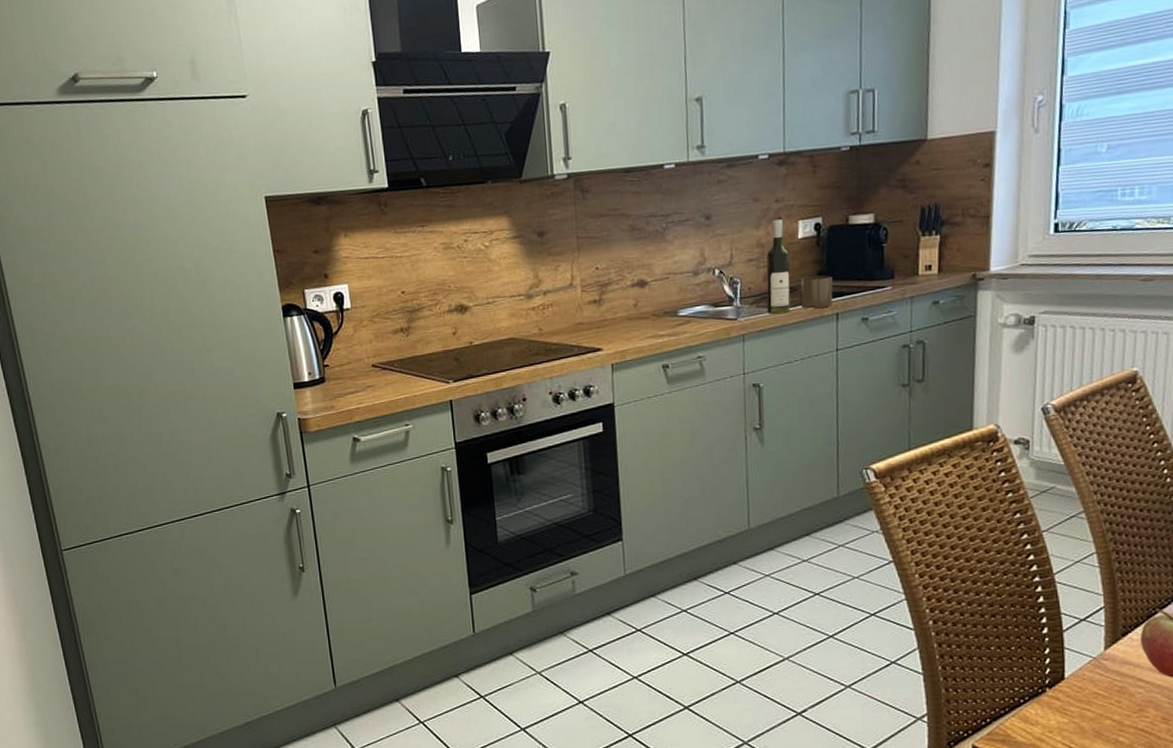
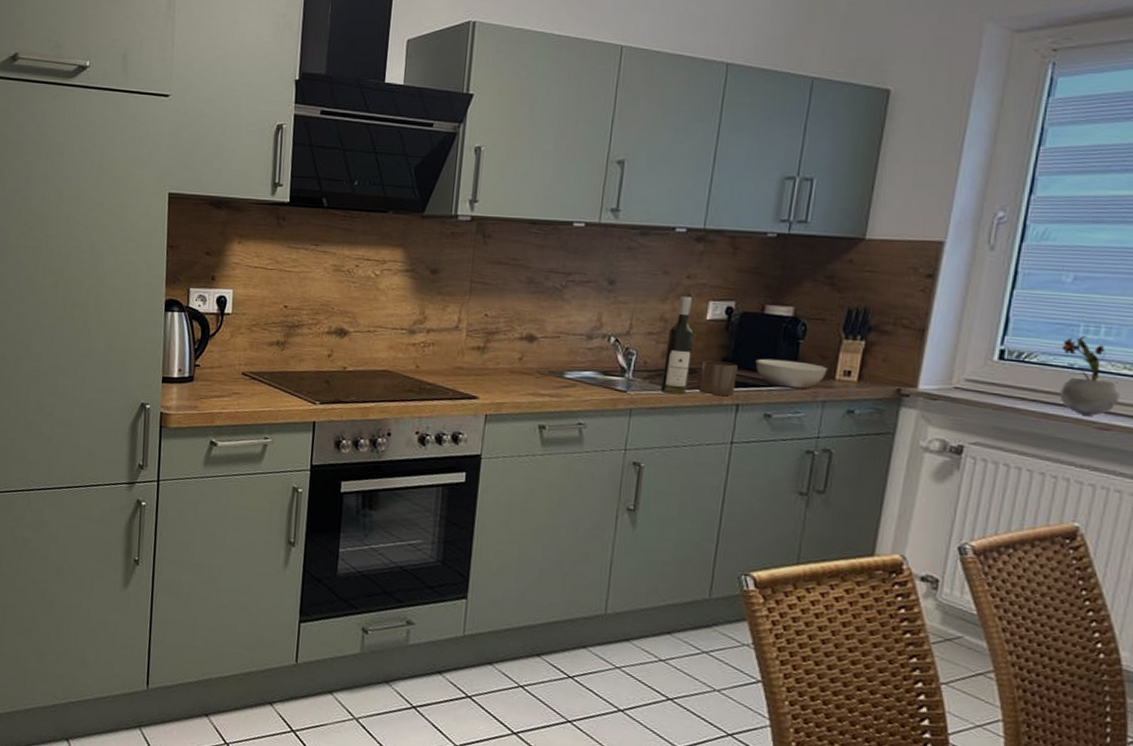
bowl: none [847,263,911,292] -> present [755,358,828,390]
potted flower: none [1105,199,1158,271] -> present [1060,336,1121,416]

